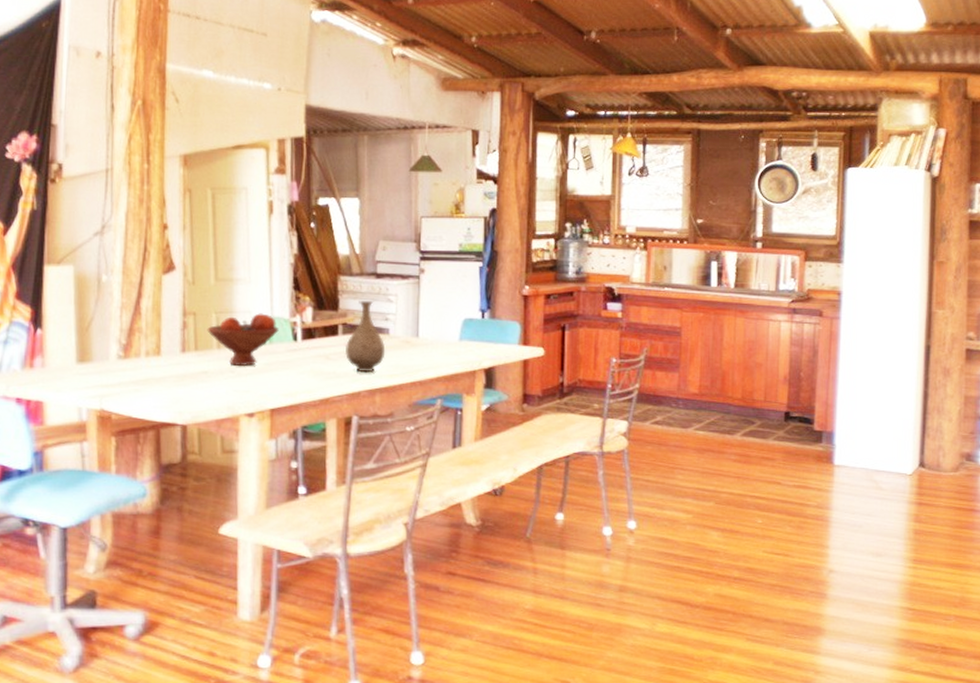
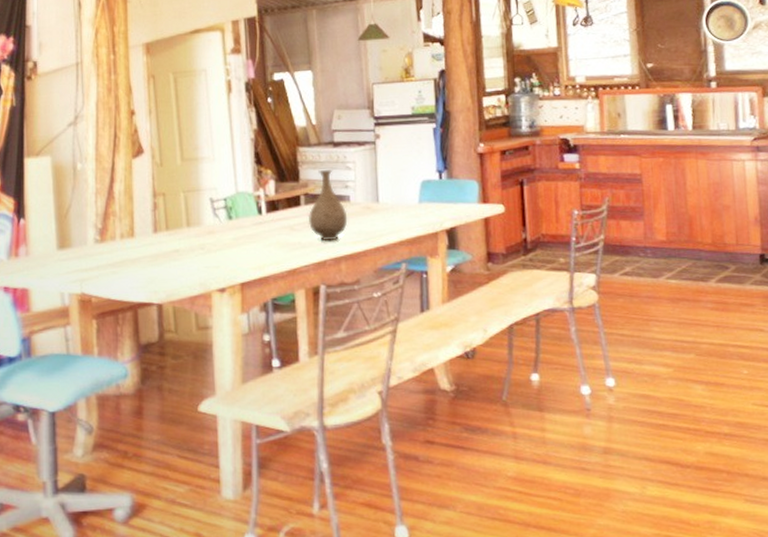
fruit bowl: present [207,313,279,367] -> none [176,189,244,243]

